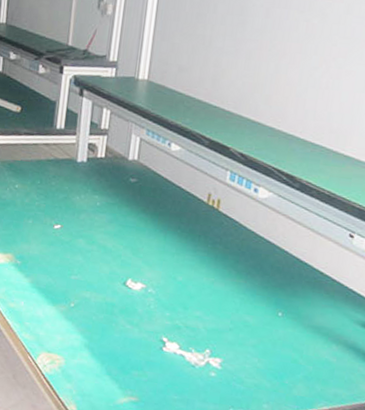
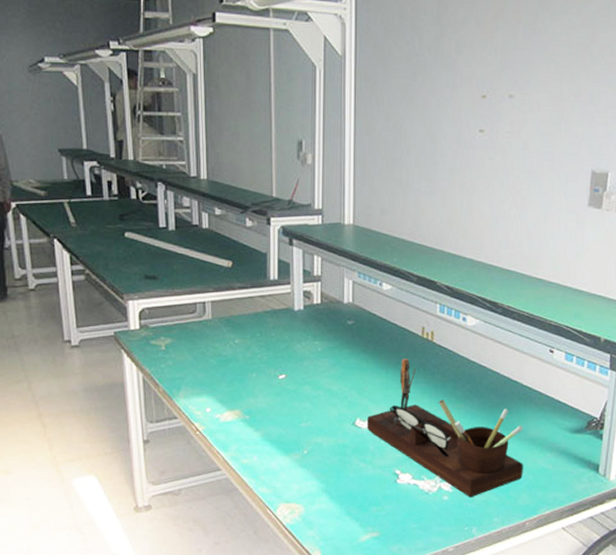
desk organizer: none [137,224,309,379] -> present [366,359,524,498]

